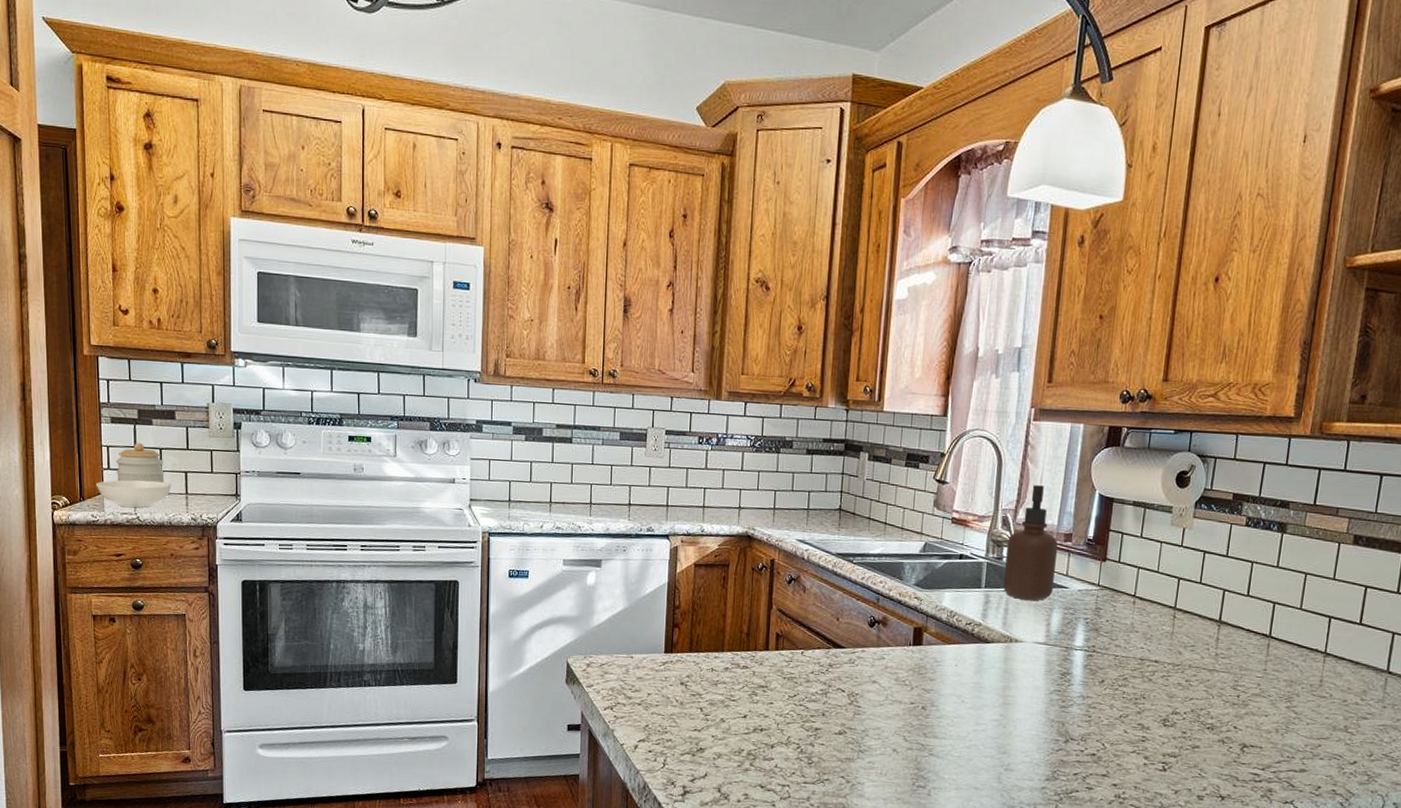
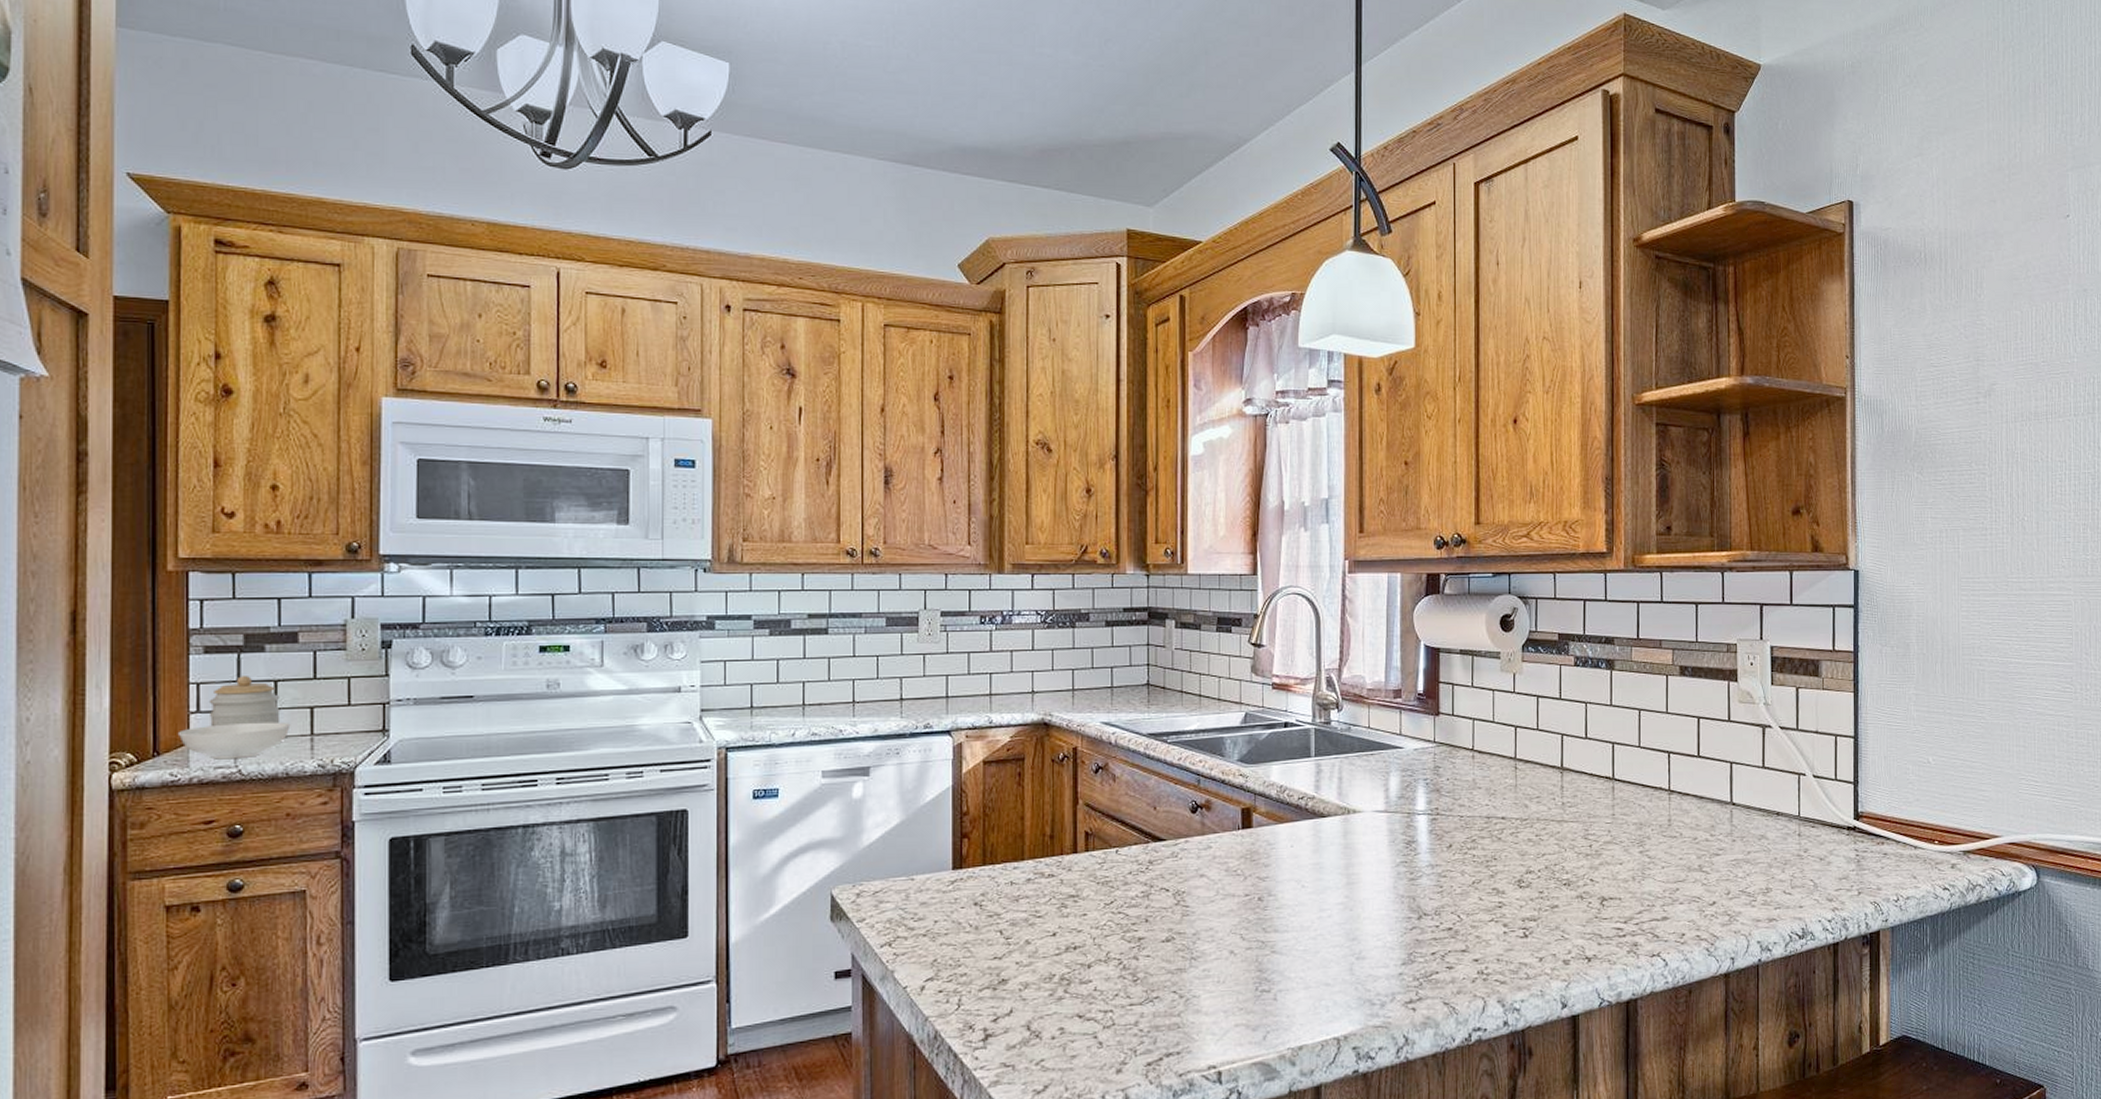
soap dispenser: present [1002,485,1058,601] -> none [1333,641,1388,765]

